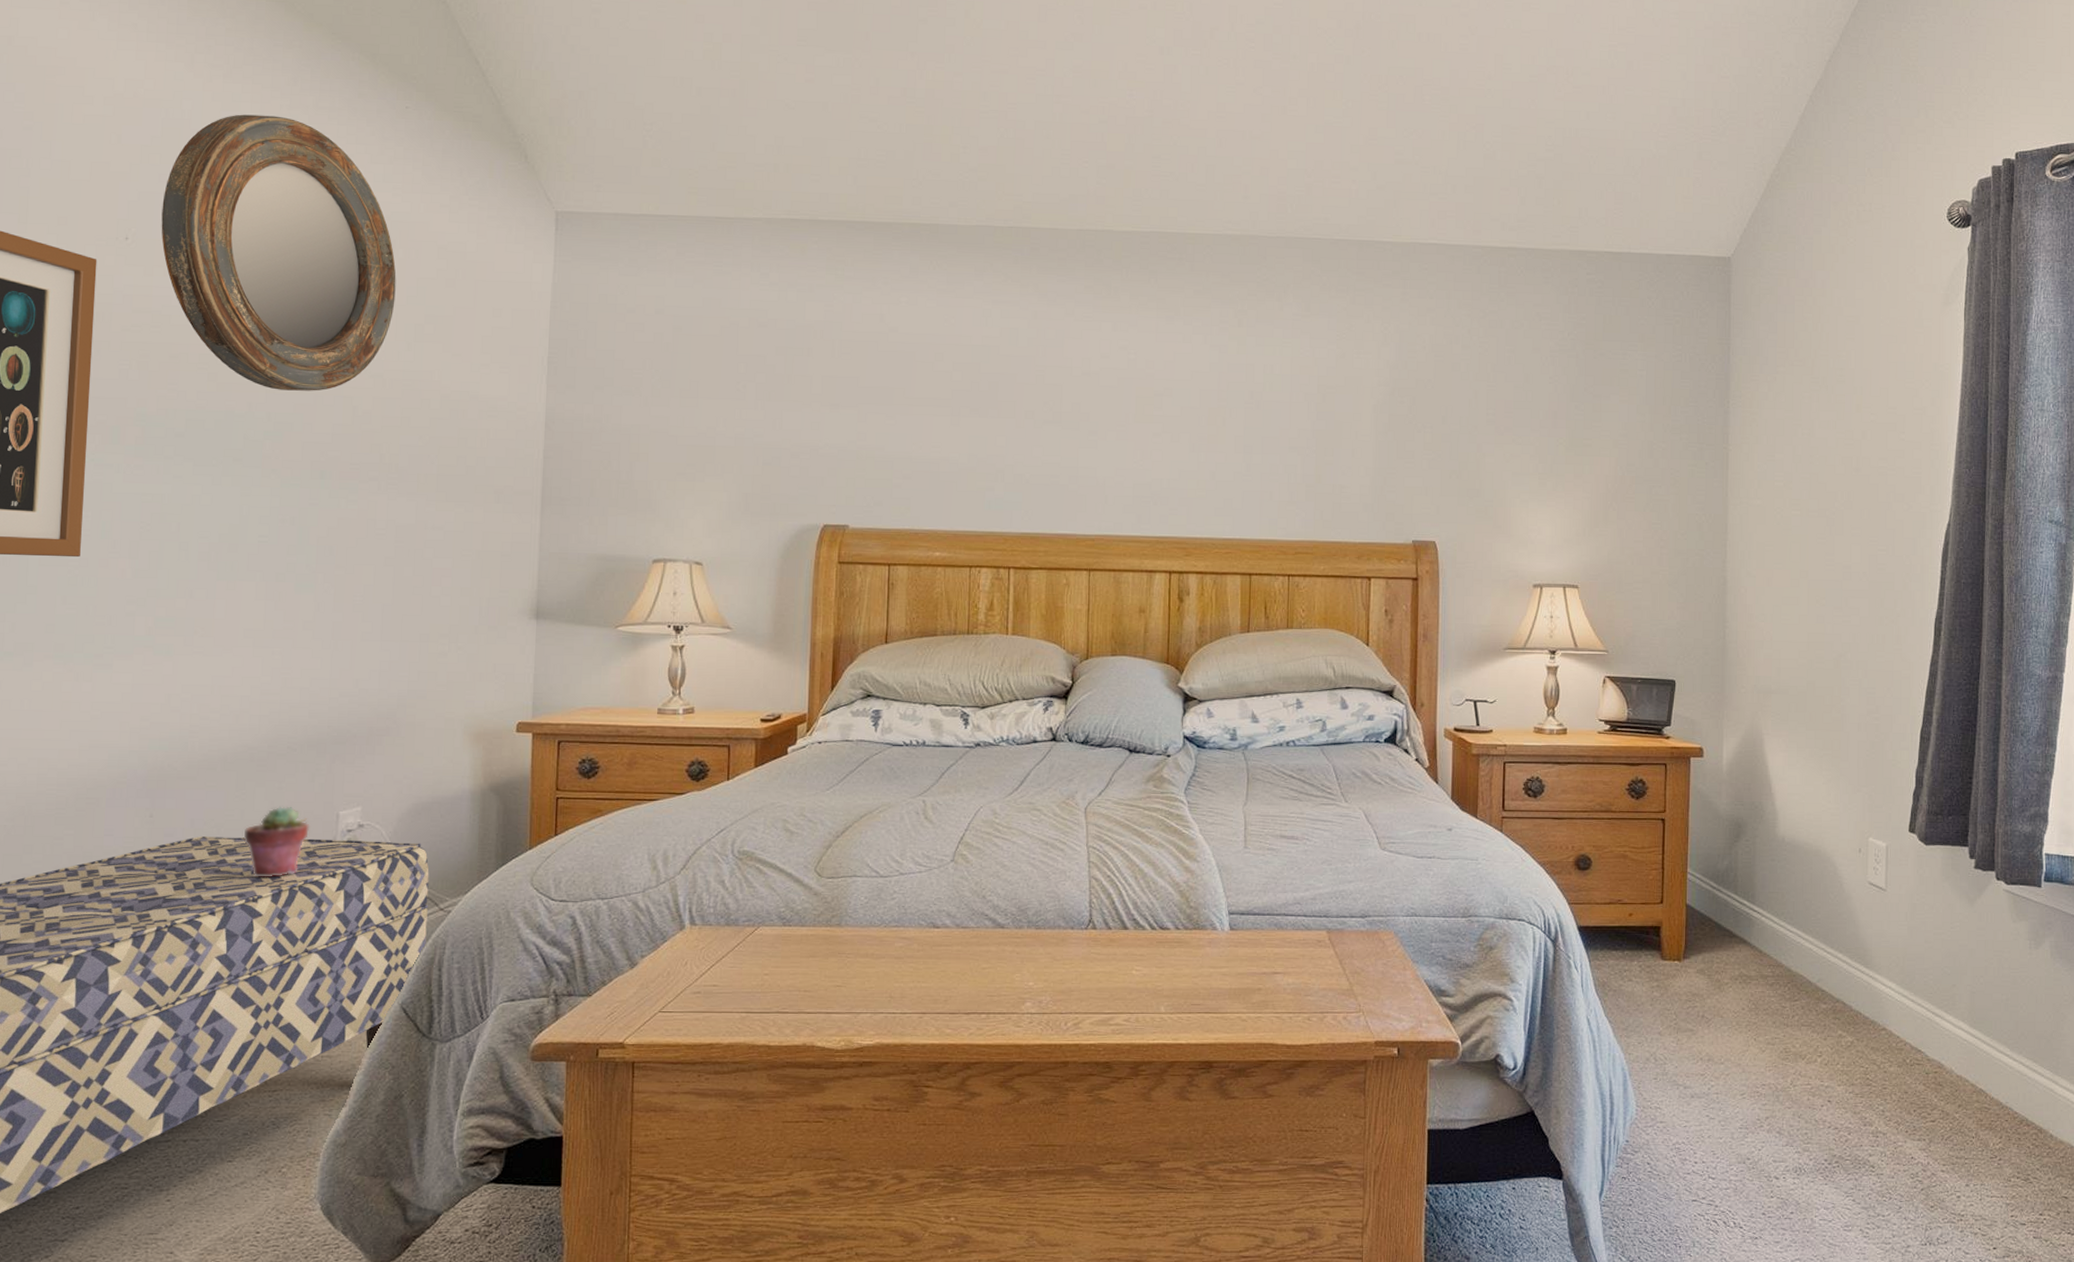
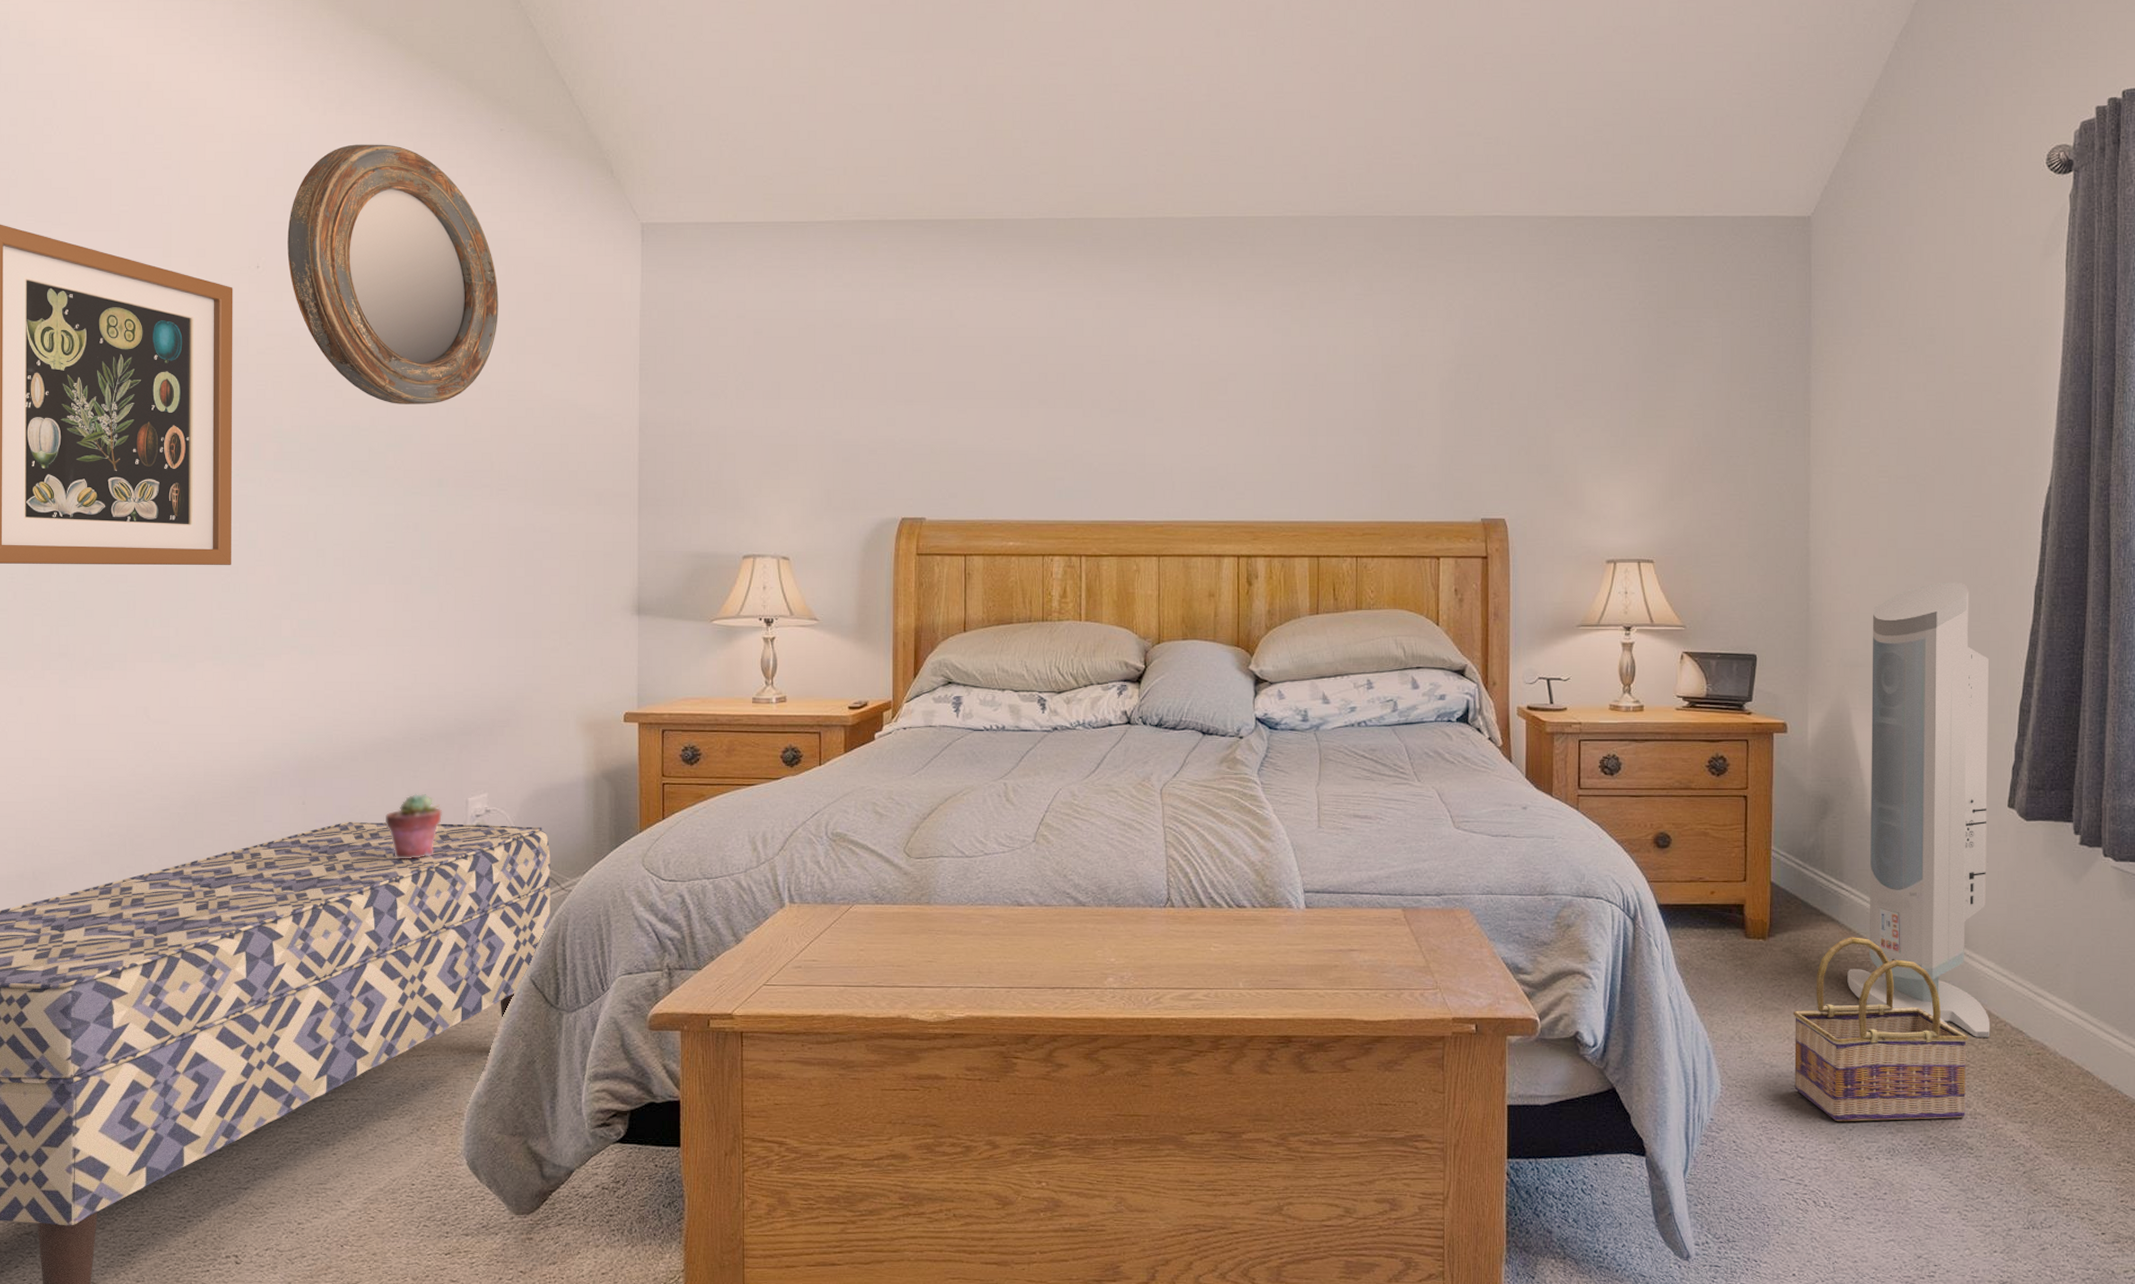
basket: none [1706,958,1872,1142] -> present [1792,937,1969,1122]
air purifier: none [1758,613,1892,1057] -> present [1847,582,1991,1038]

